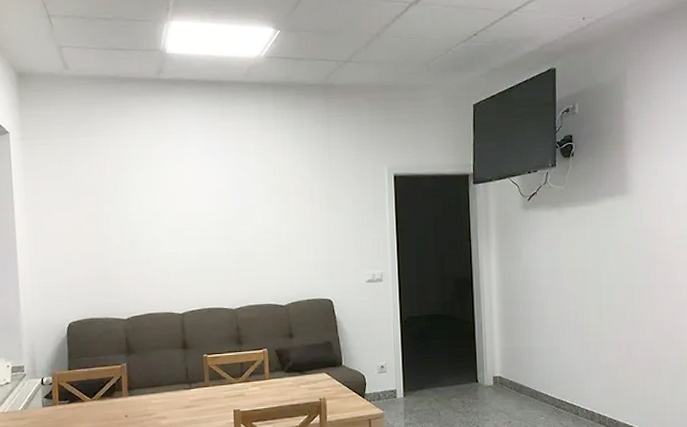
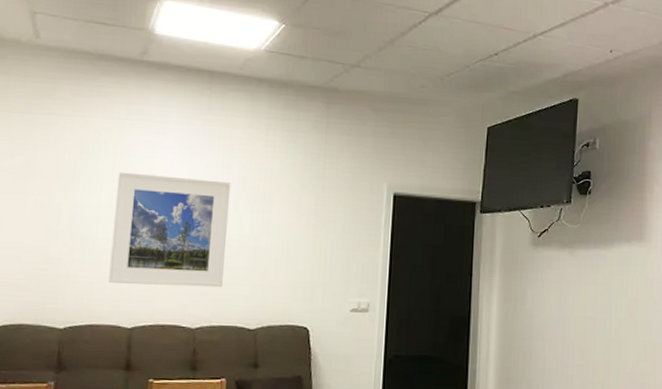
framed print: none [152,179,254,277] -> present [108,172,231,288]

